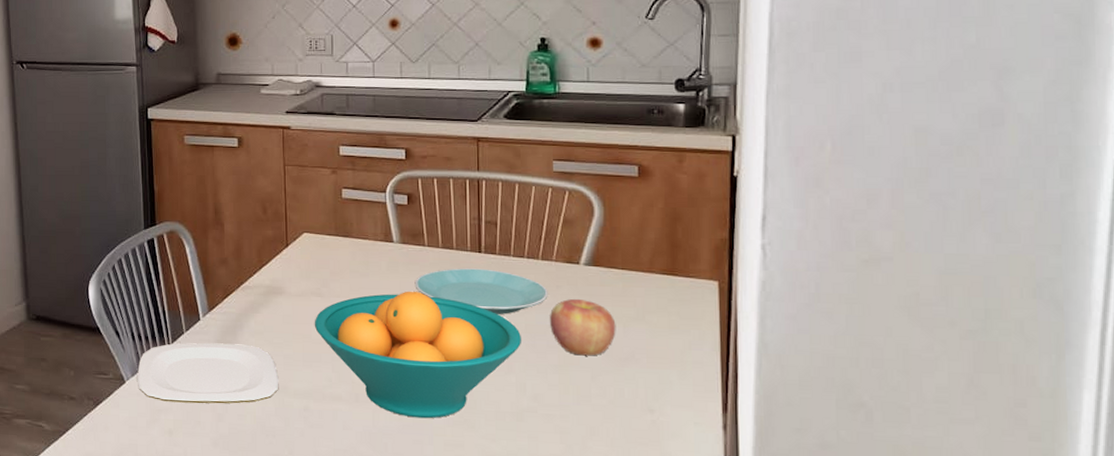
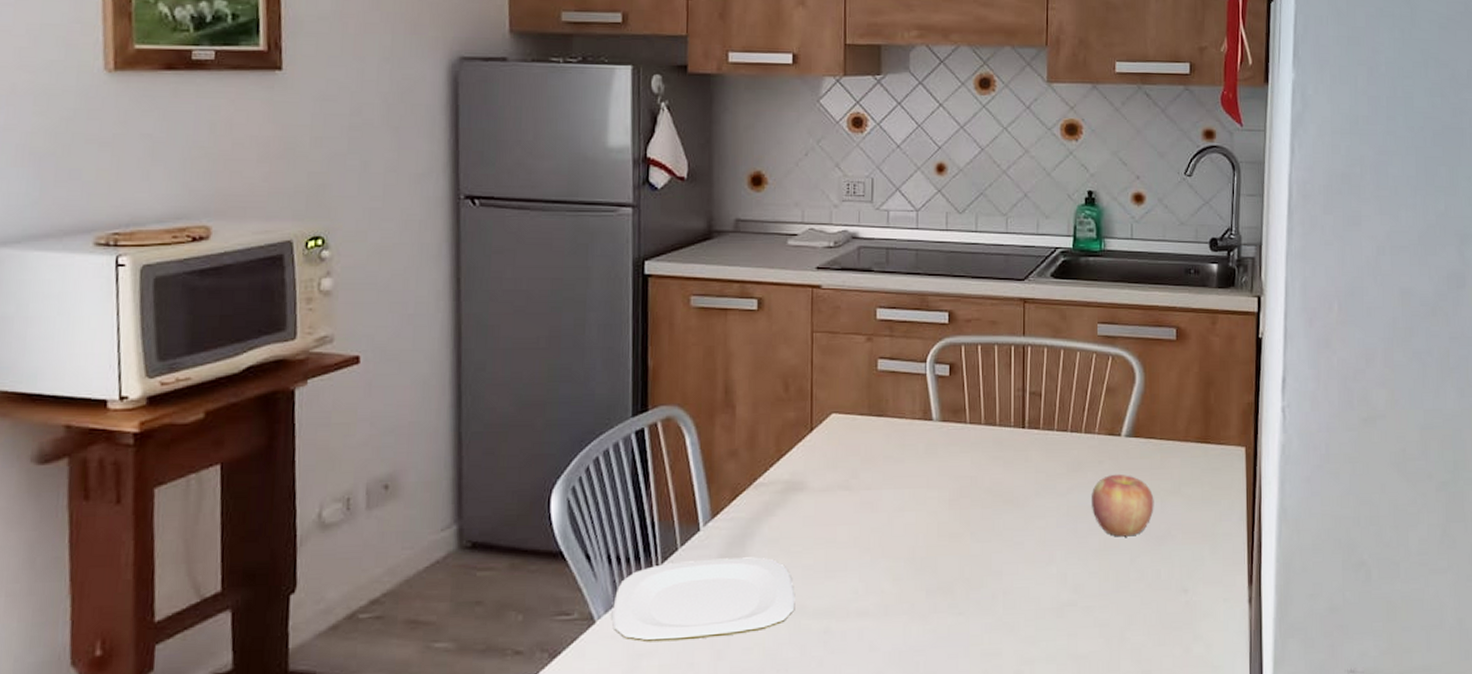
fruit bowl: present [314,291,522,419] -> none [840,476,1064,628]
plate: present [414,268,548,315] -> none [954,446,1090,498]

